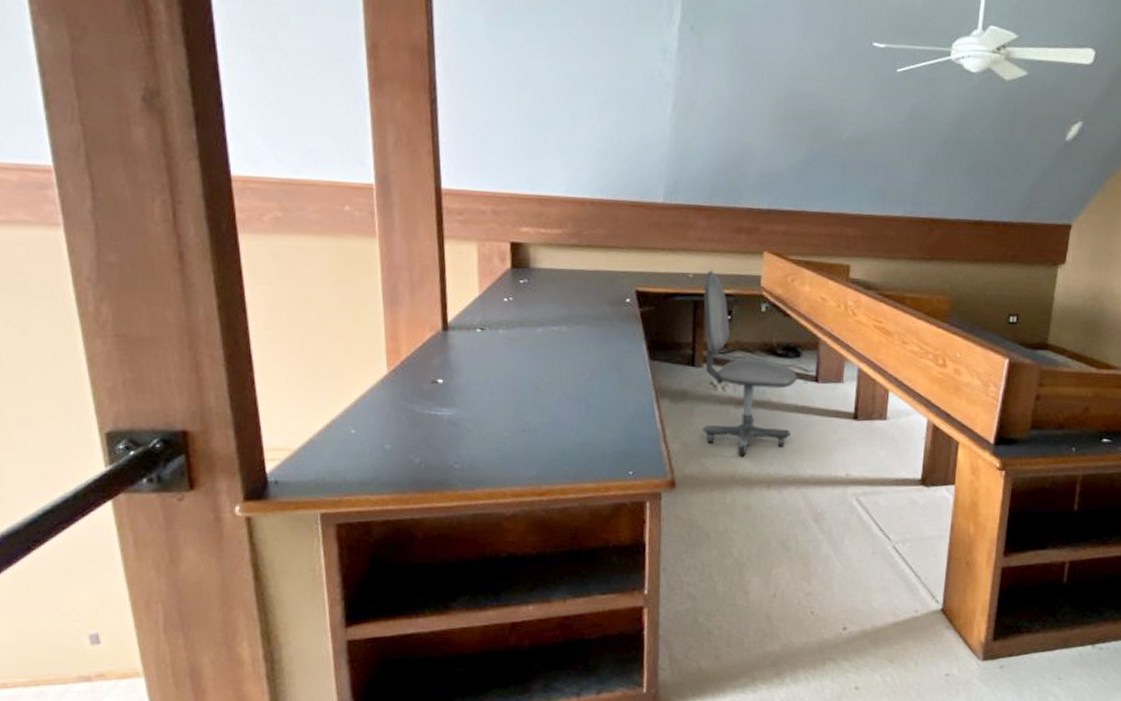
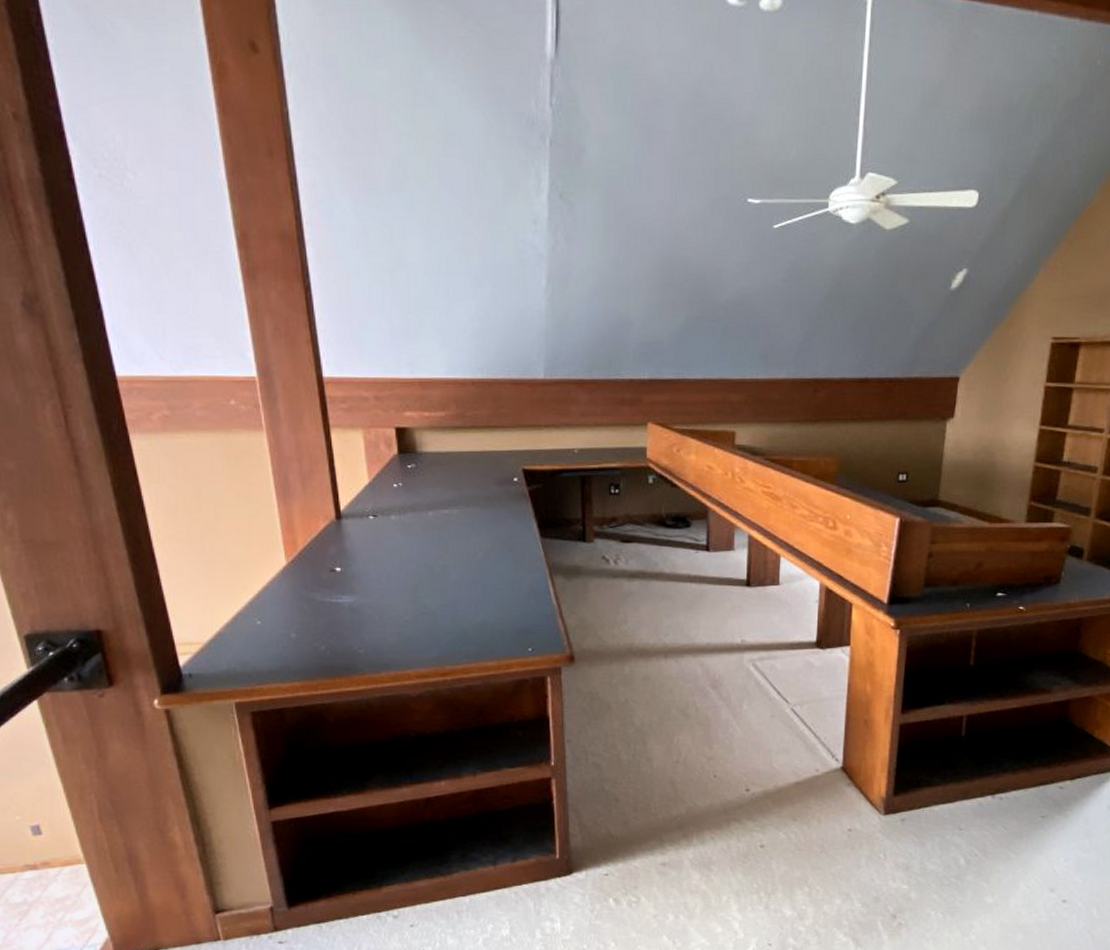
office chair: present [703,271,798,457] -> none [590,445,689,629]

